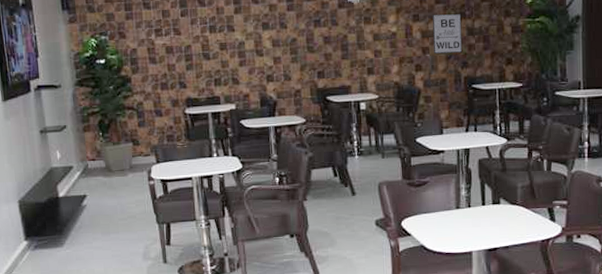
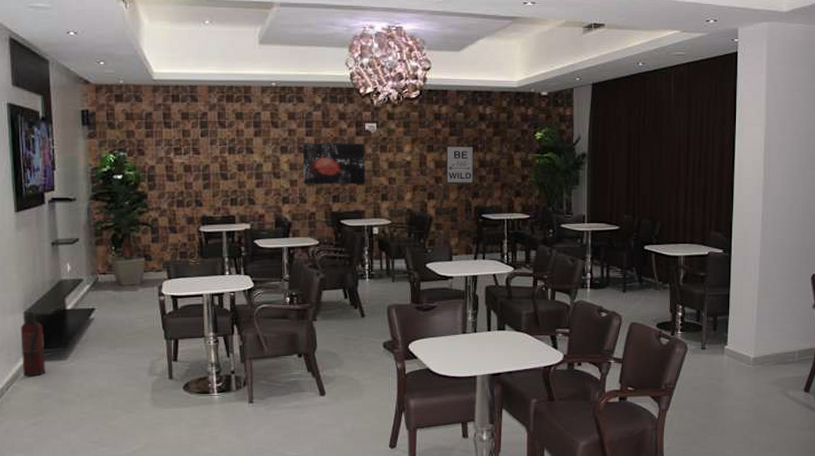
fire extinguisher: none [16,201,43,265] -> present [20,312,46,377]
wall art: none [285,16,350,61] -> present [303,143,365,185]

